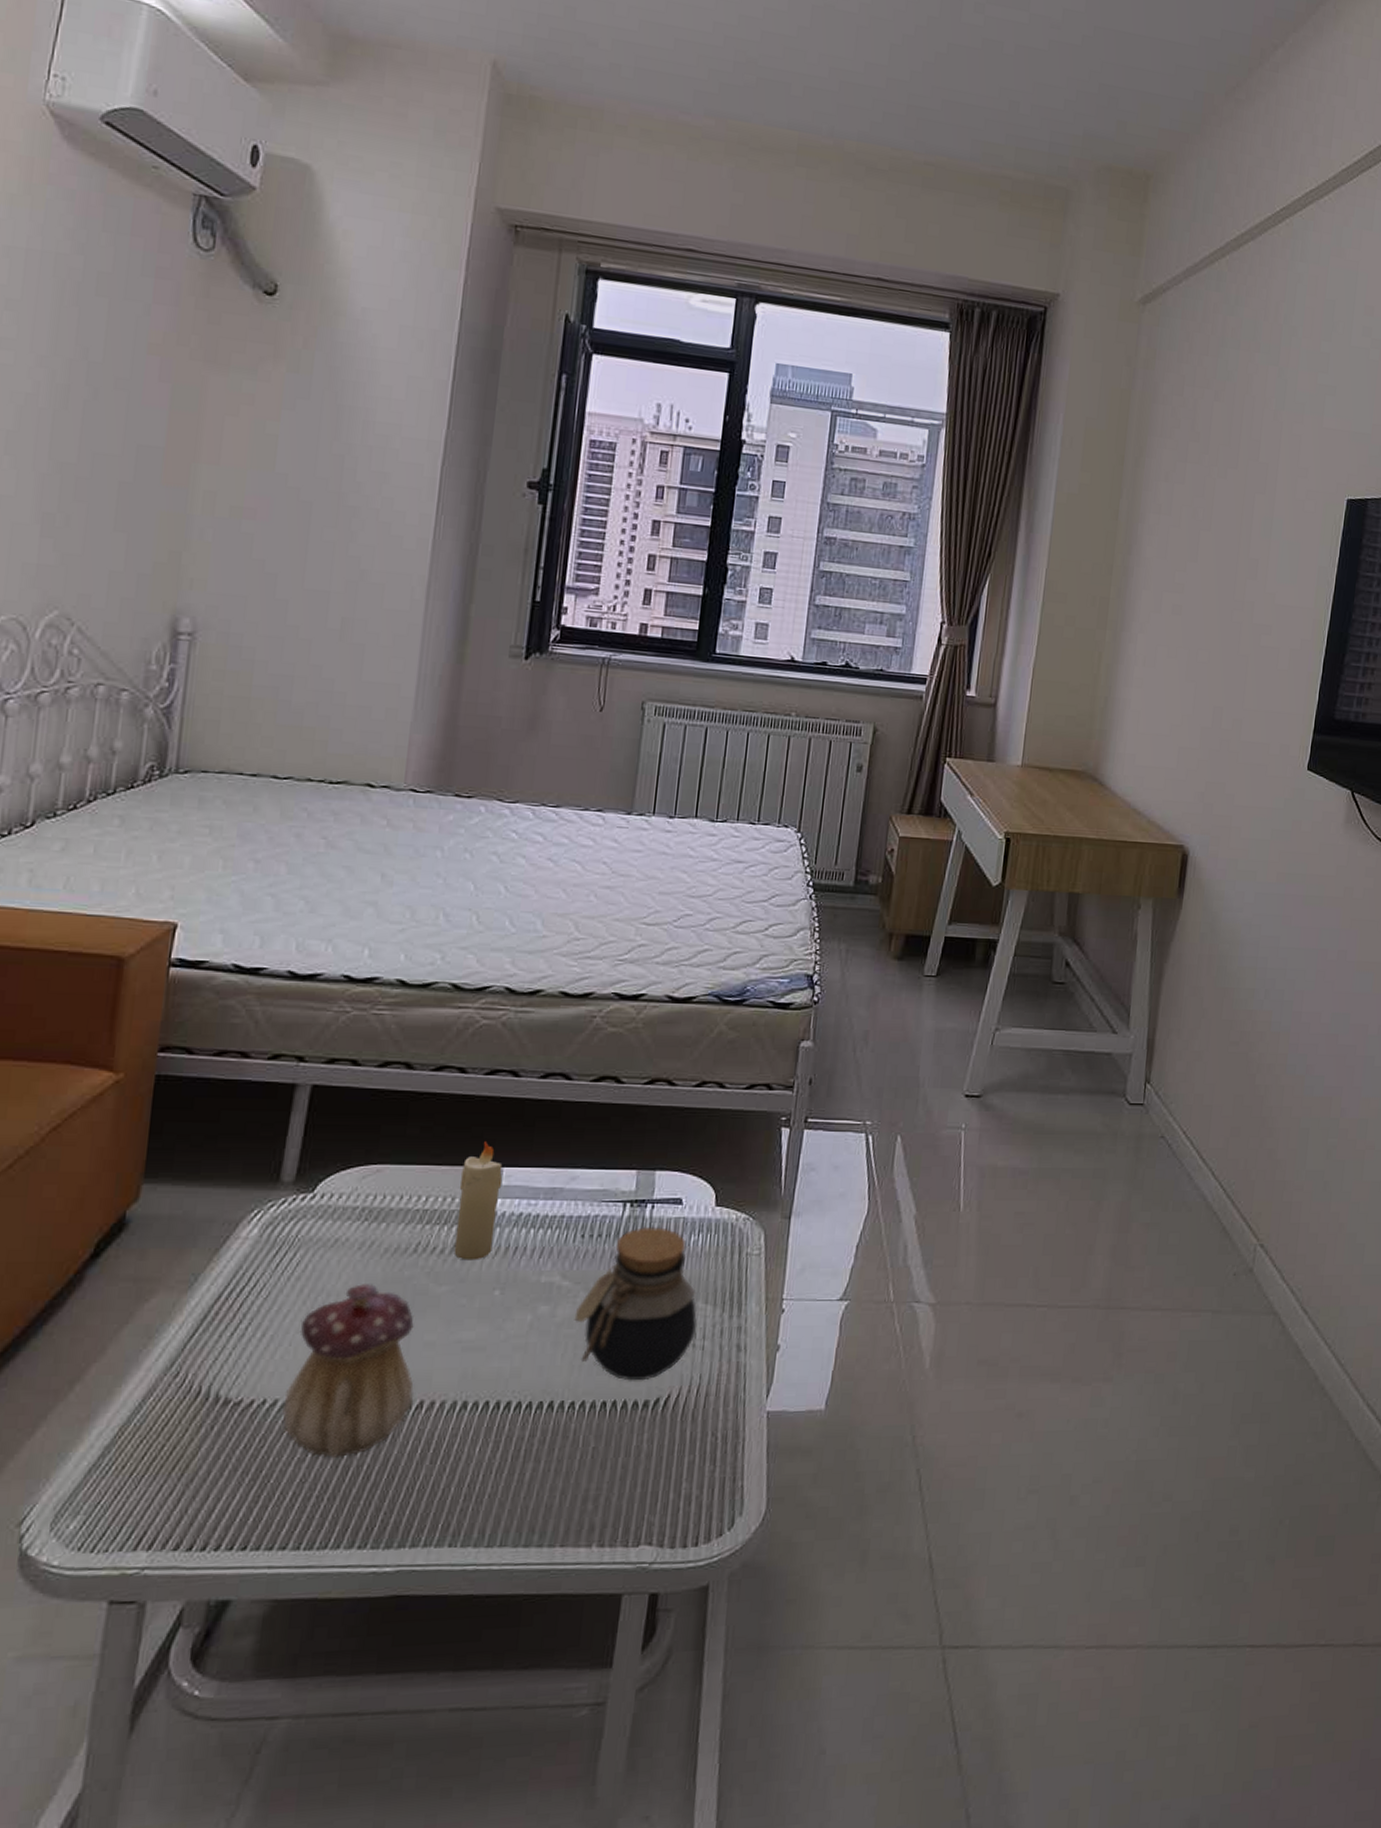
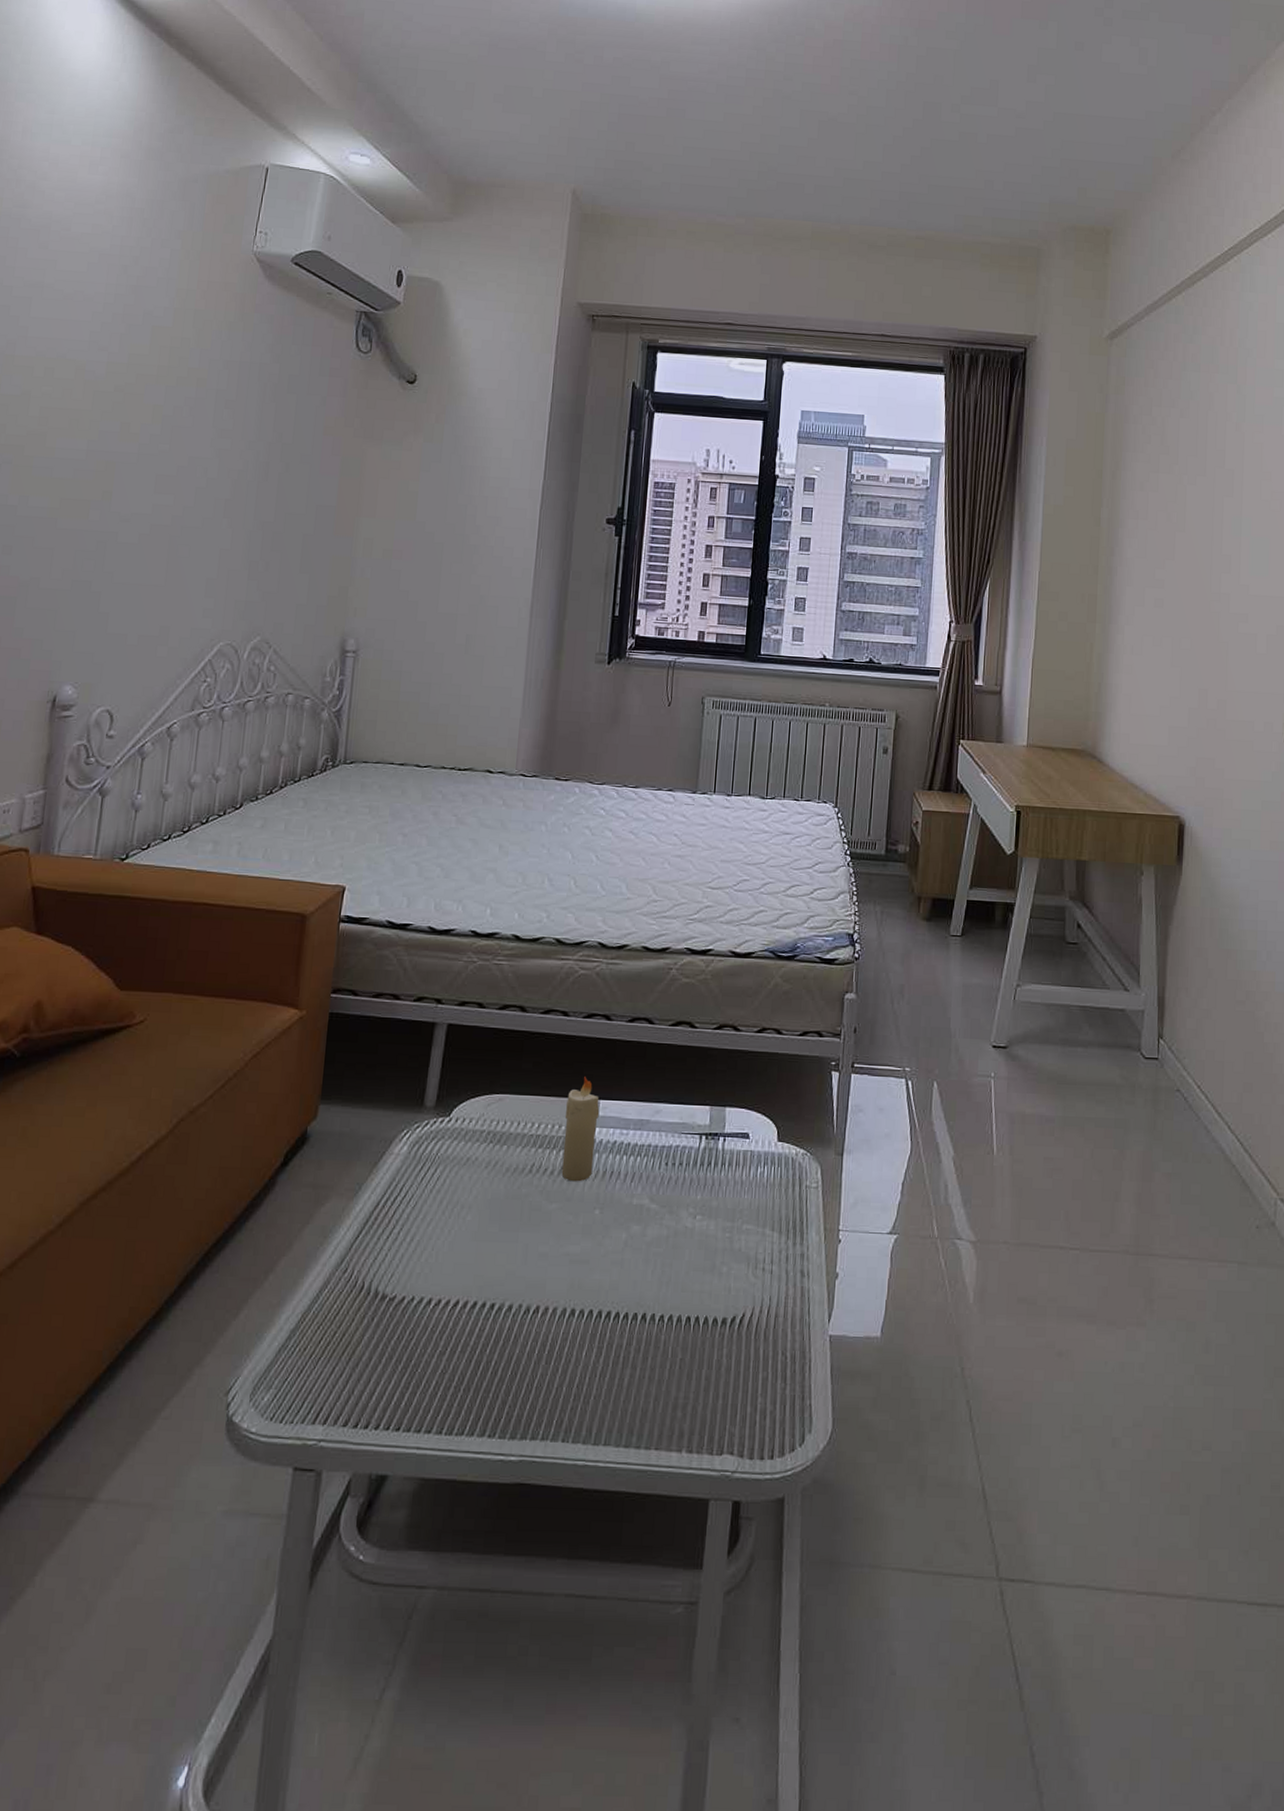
teapot: present [282,1284,414,1459] -> none [427,1199,532,1354]
jar: present [574,1226,697,1381] -> none [661,1157,766,1299]

